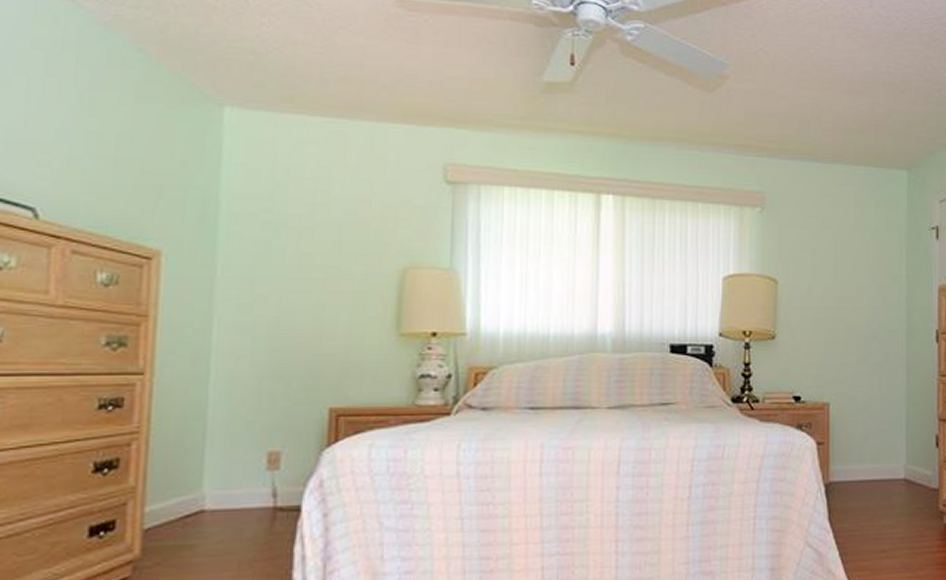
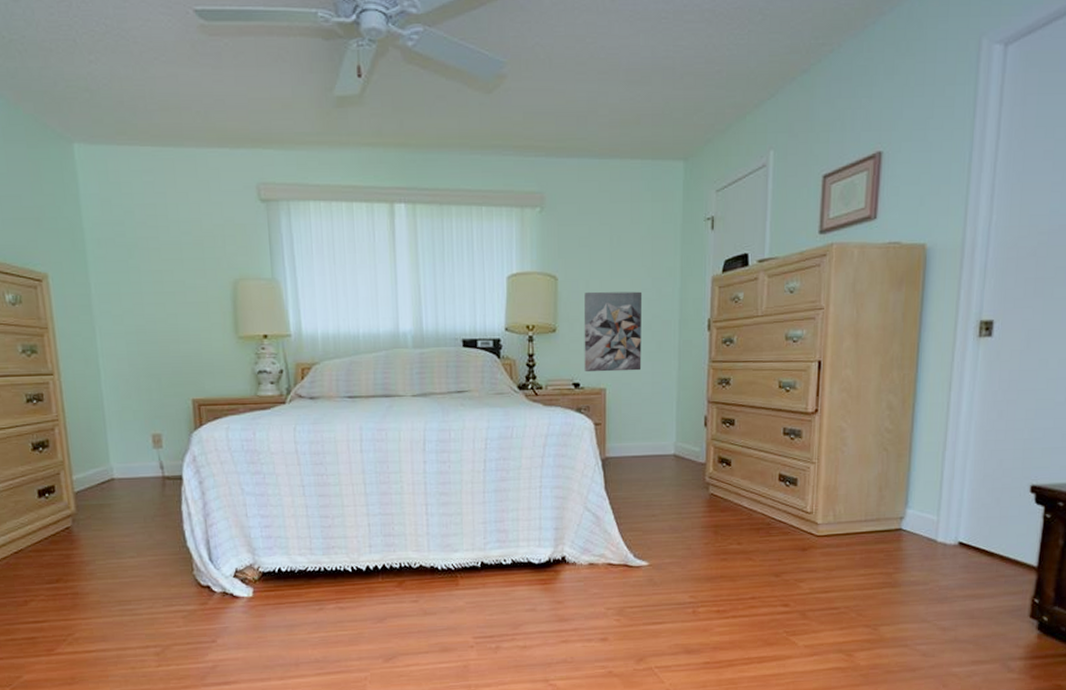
wall art: none [805,297,868,385] -> present [584,291,643,372]

